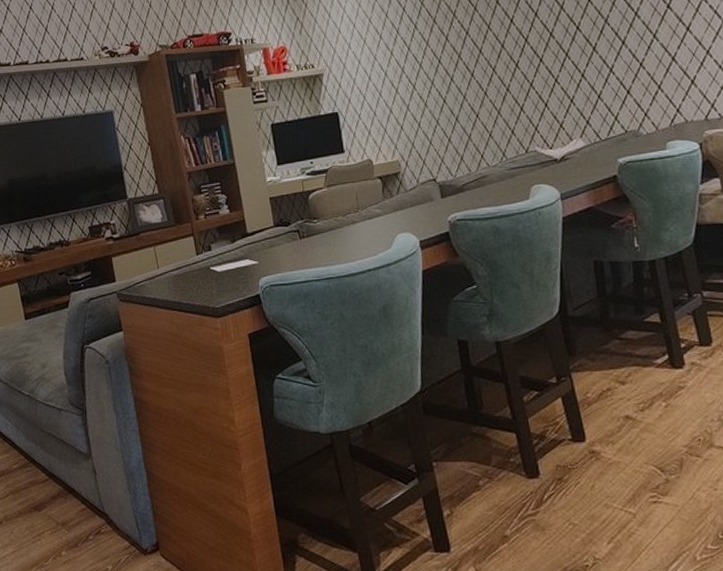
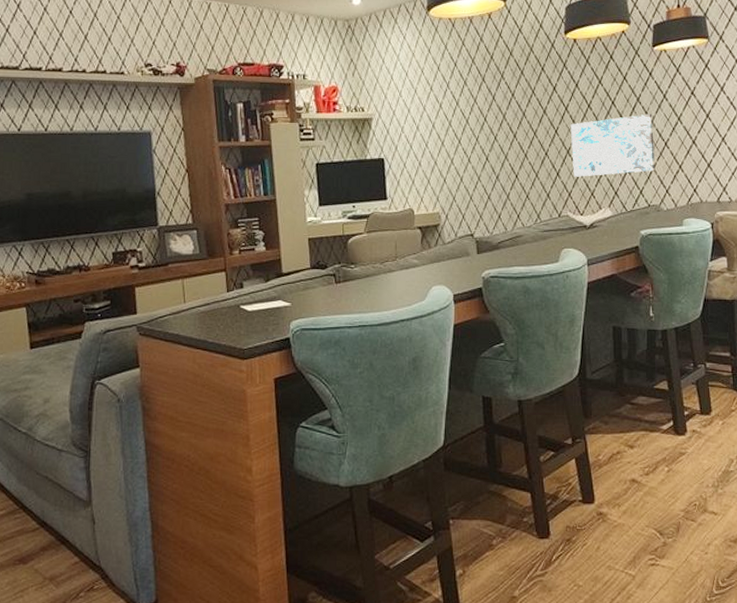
wall art: none [531,34,631,110] -> present [570,113,656,177]

